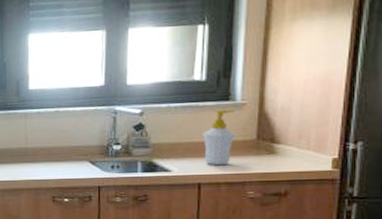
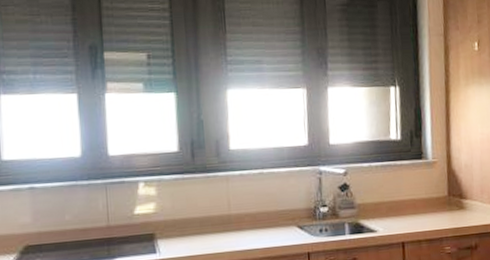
soap bottle: present [202,109,235,166] -> none [402,168,430,224]

